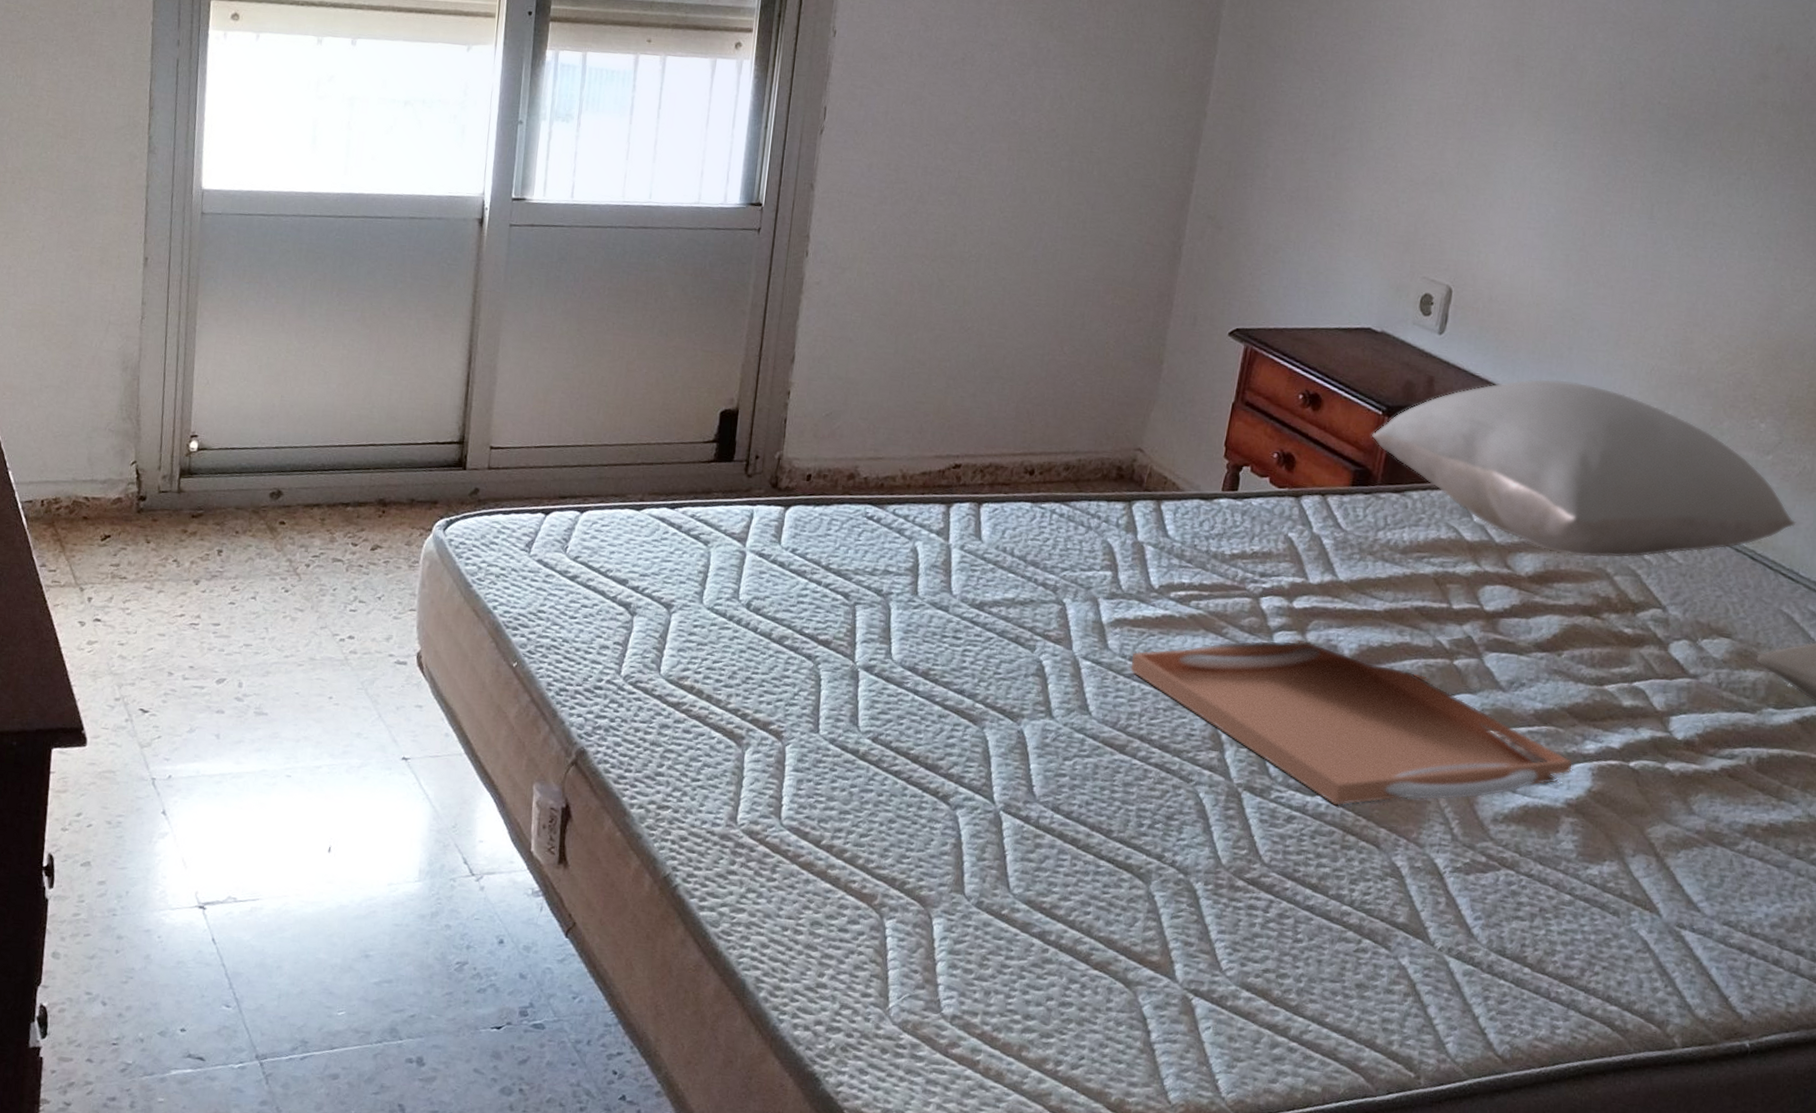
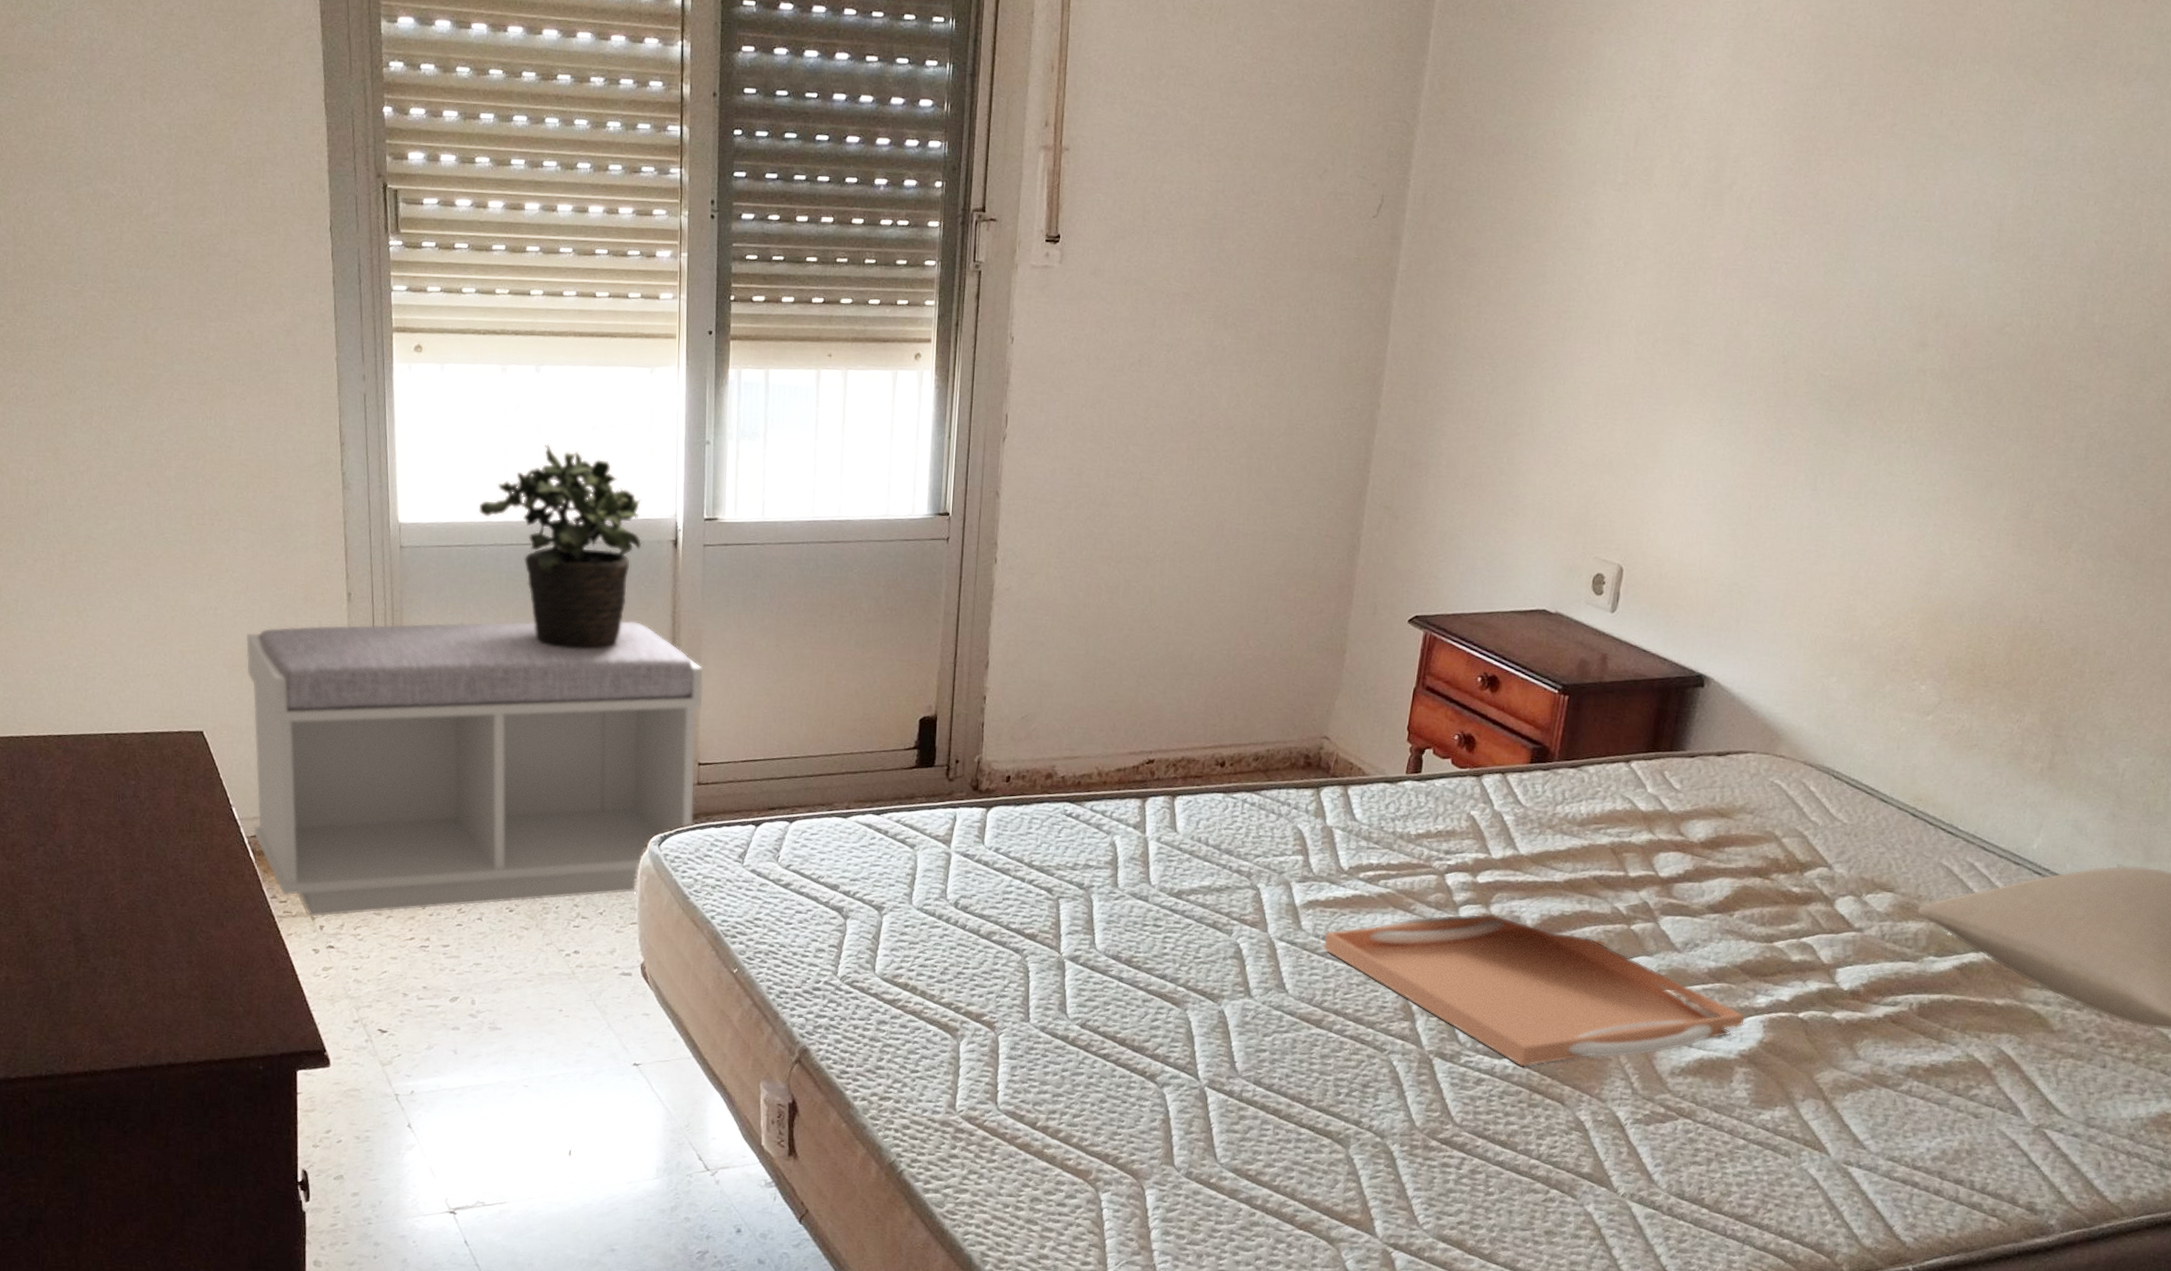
bench: none [28,289,501,588] -> present [245,621,703,917]
potted plant: none [283,117,449,325] -> present [478,444,642,648]
pillow: present [1371,379,1796,558] -> none [1548,652,1955,821]

